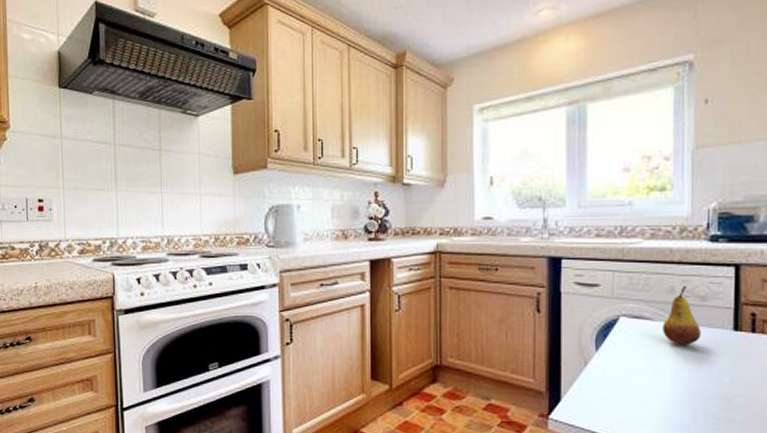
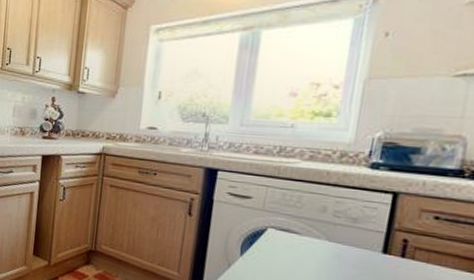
fruit: present [662,285,701,345] -> none [308,206,349,261]

